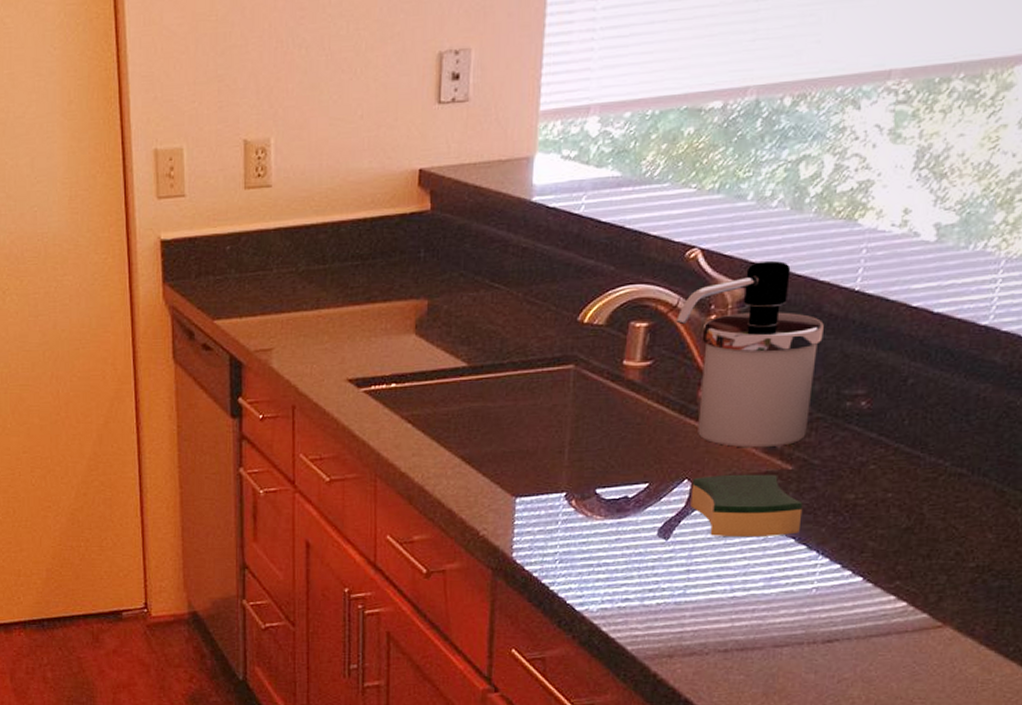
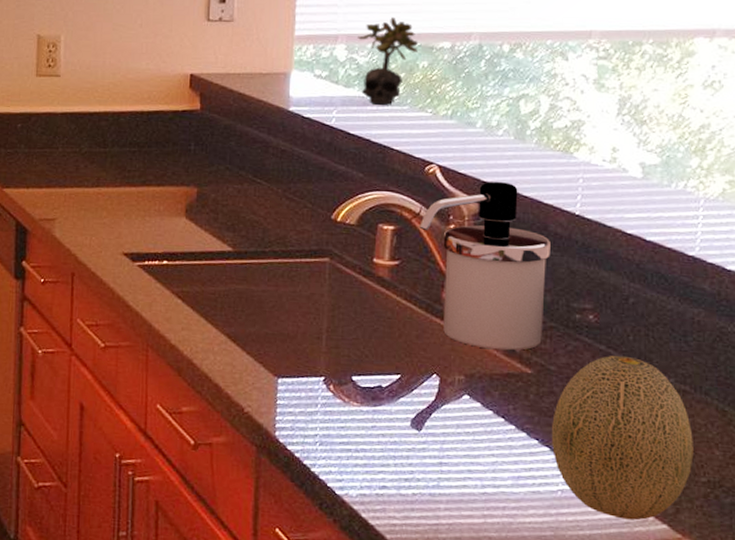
succulent plant: none [613,76,684,185] -> present [358,16,418,105]
sponge: present [690,474,803,538] -> none [440,372,543,436]
fruit: none [809,442,965,612] -> present [552,355,694,520]

